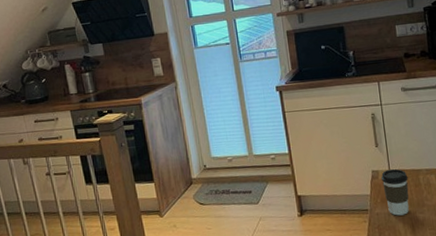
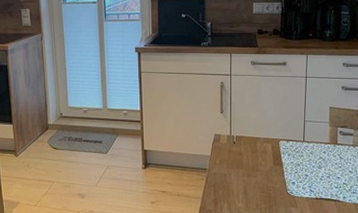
coffee cup: present [380,168,409,216] -> none [222,134,247,177]

